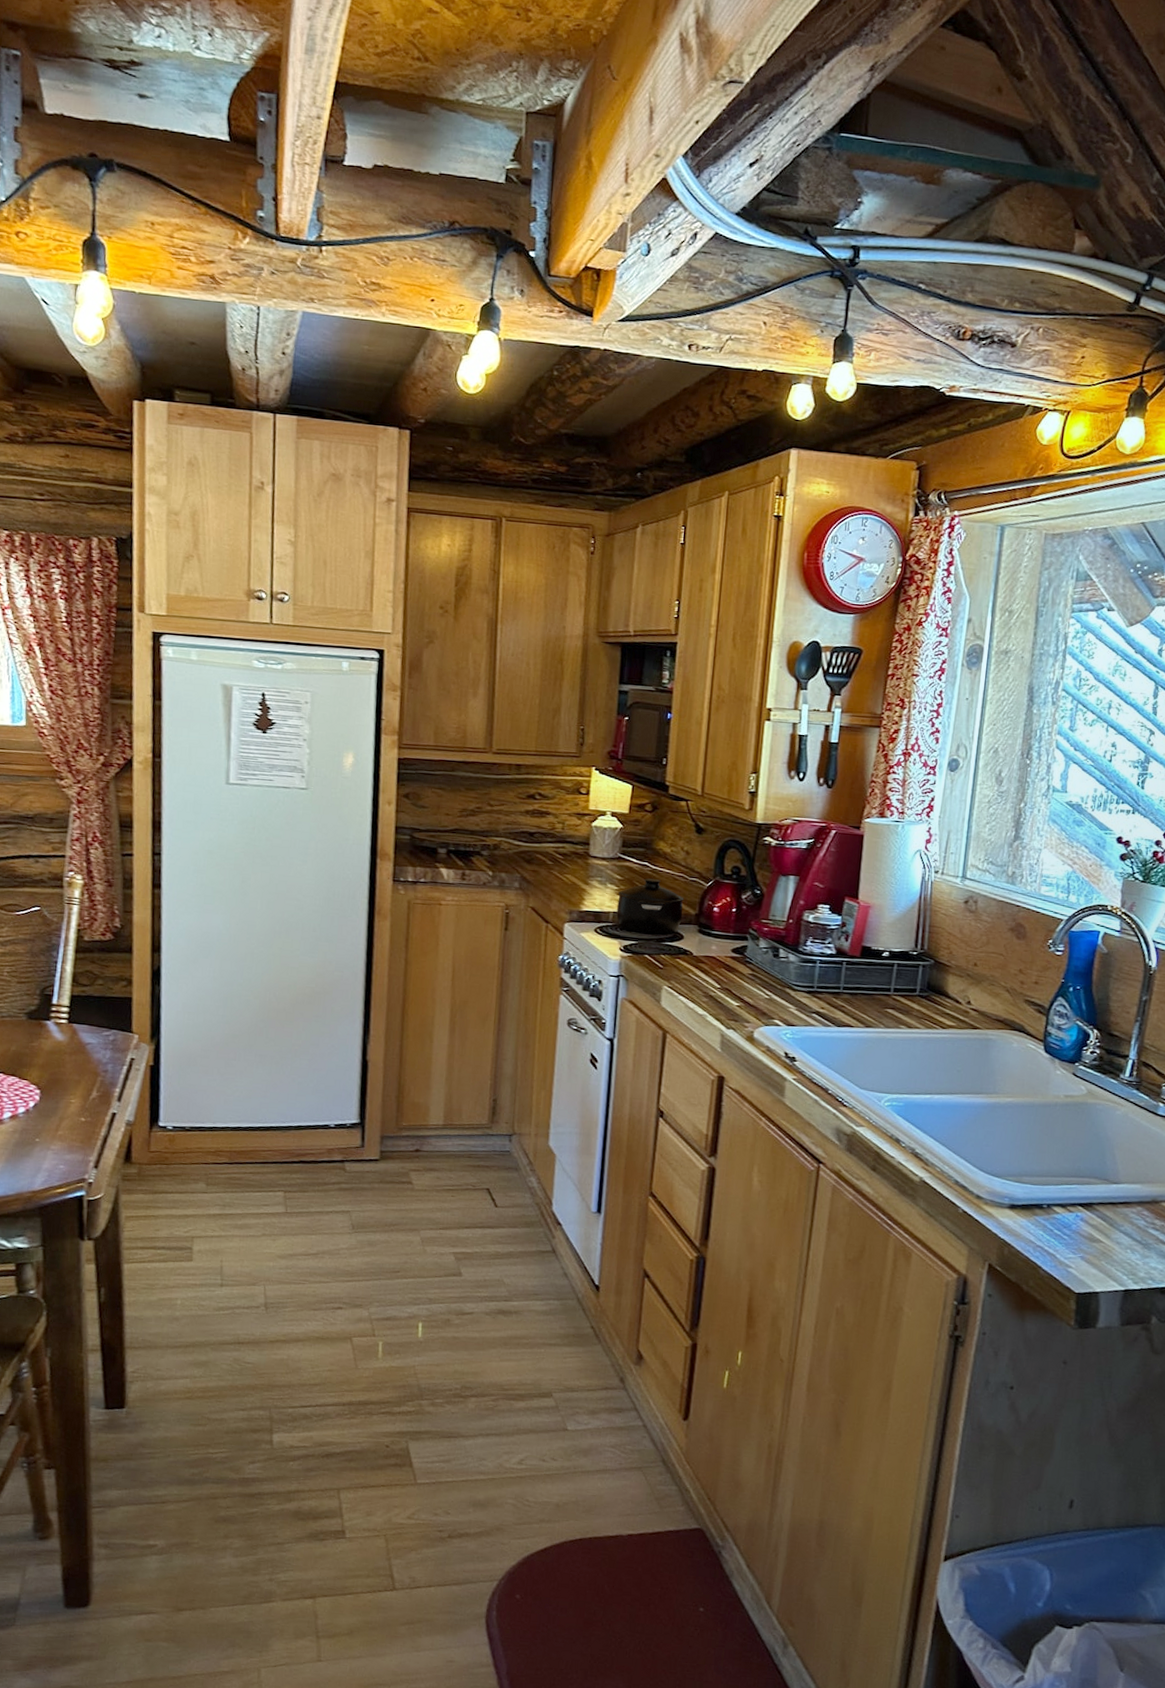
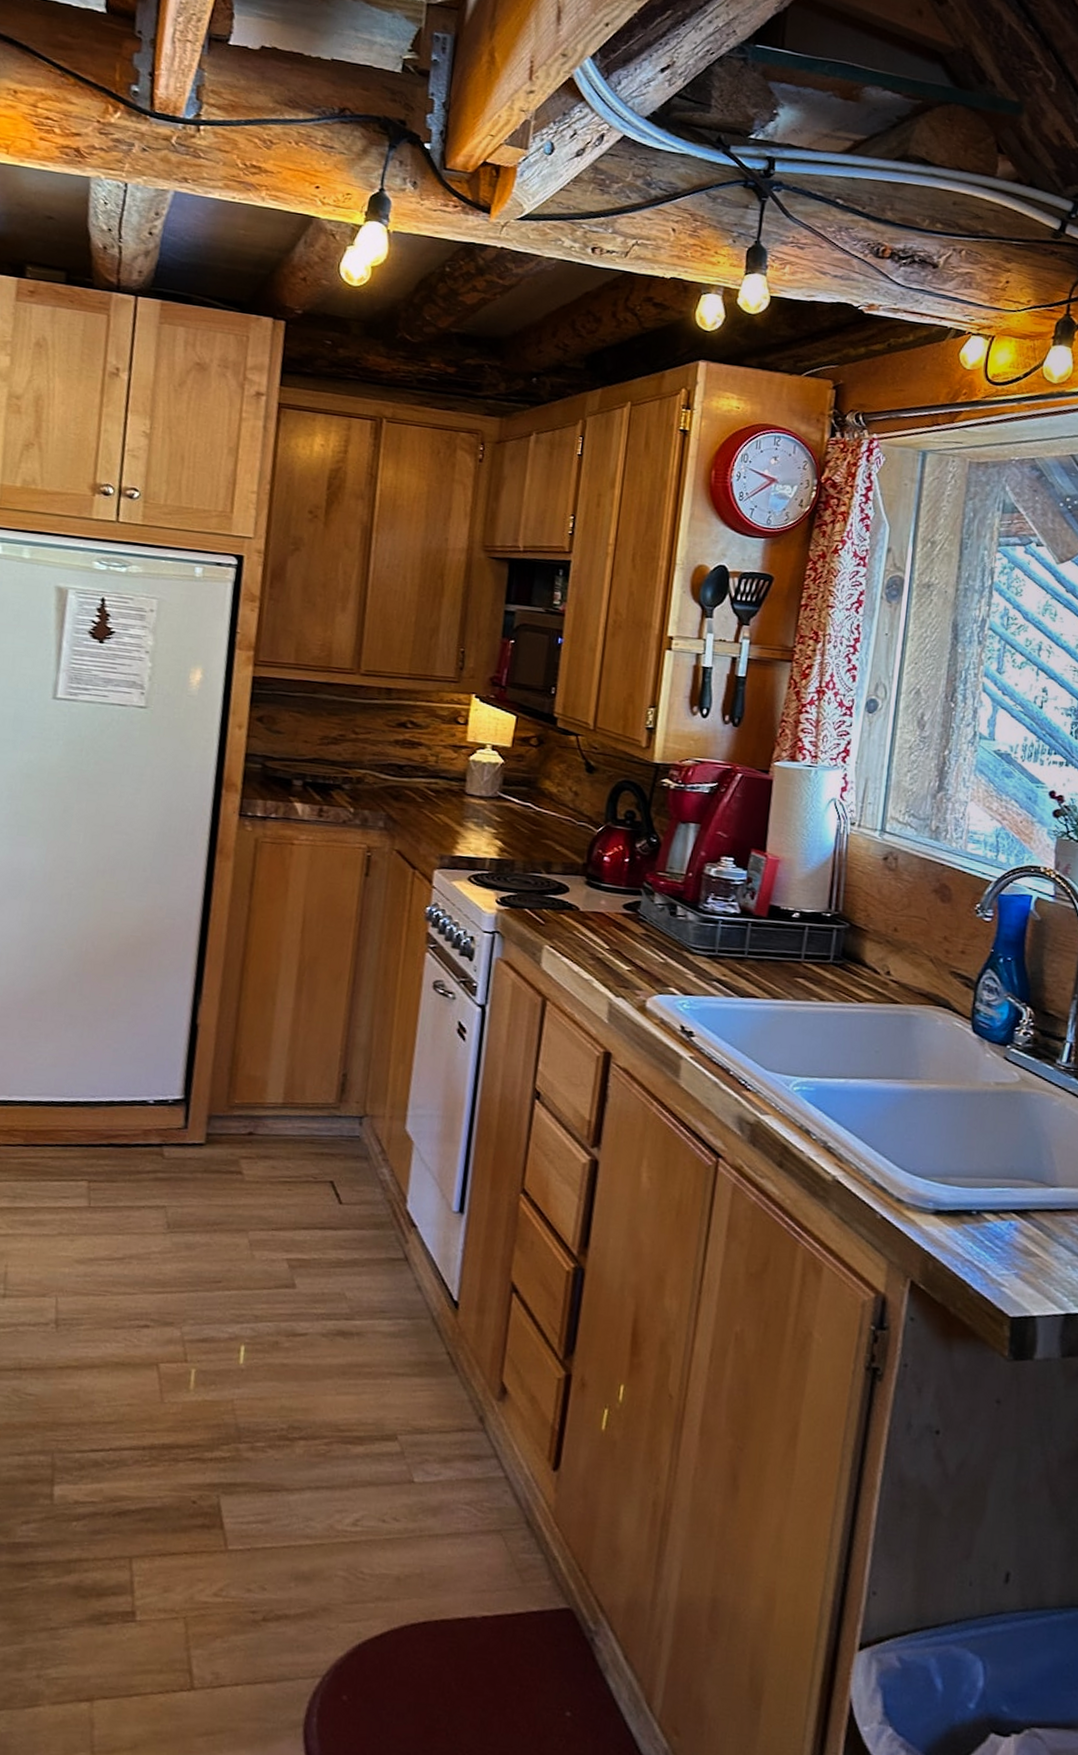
saucepan: present [616,878,684,936] -> none [493,821,571,888]

